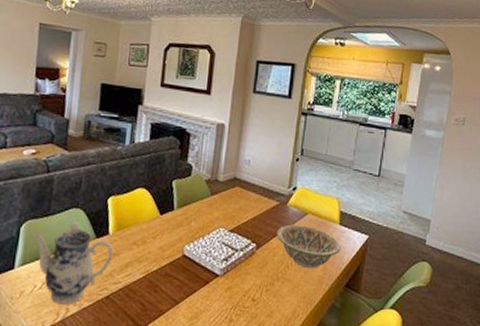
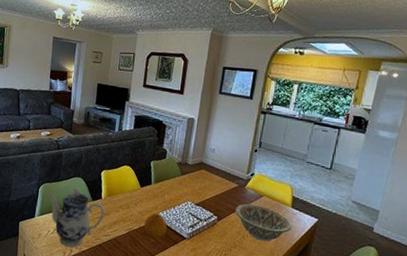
fruit: none [166,246,195,280] -> present [144,213,167,239]

